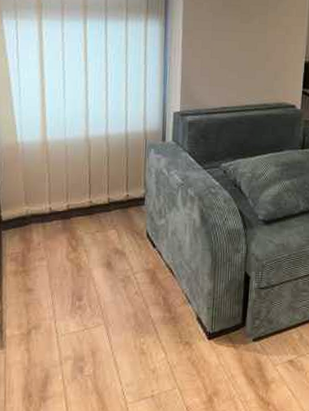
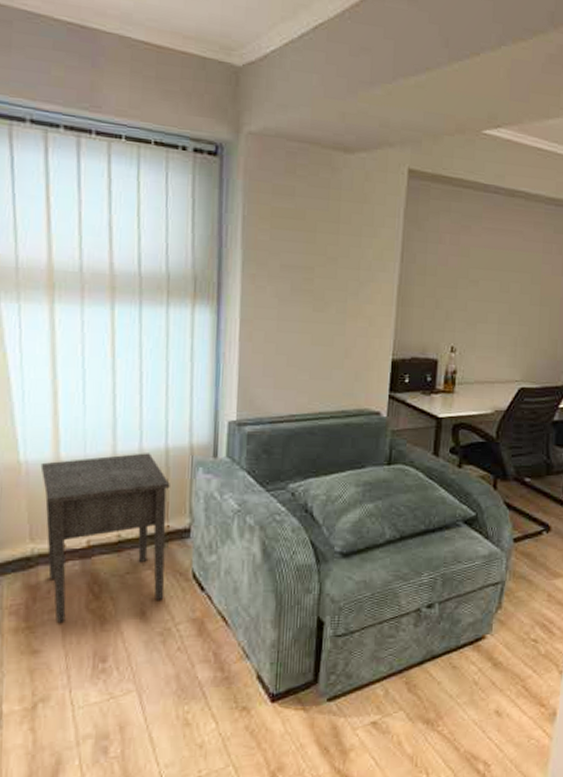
nightstand: none [32,137,129,268] -> present [40,453,170,622]

